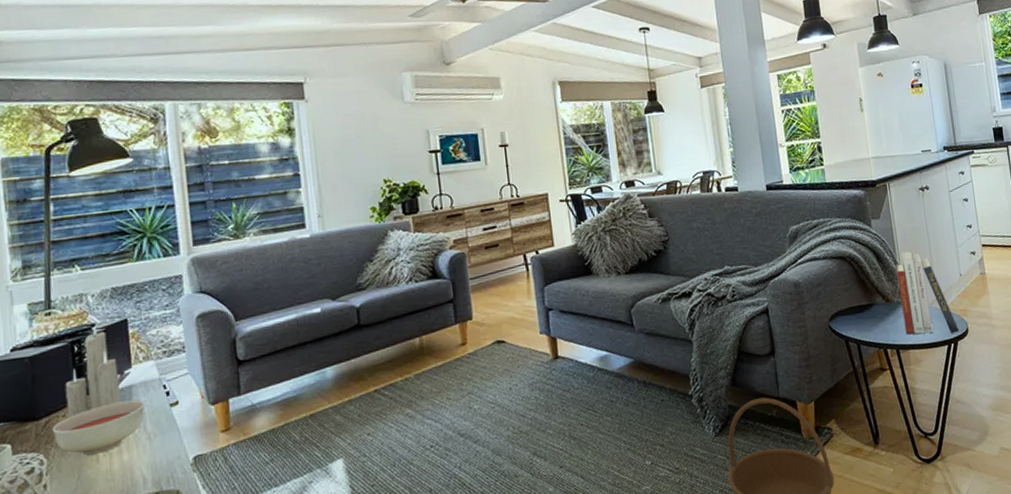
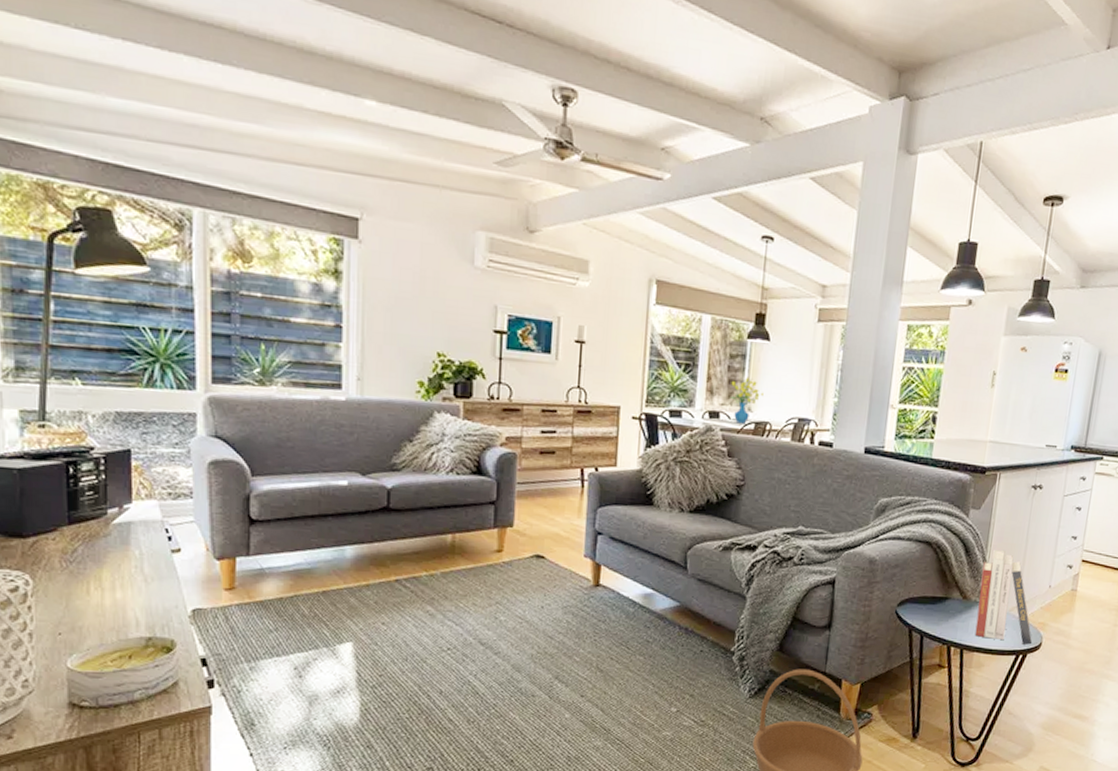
bowl: present [52,399,145,456] -> none [40,536,144,586]
candle: present [65,327,122,418] -> none [56,451,119,543]
bouquet: none [639,145,669,187] -> present [730,377,764,424]

